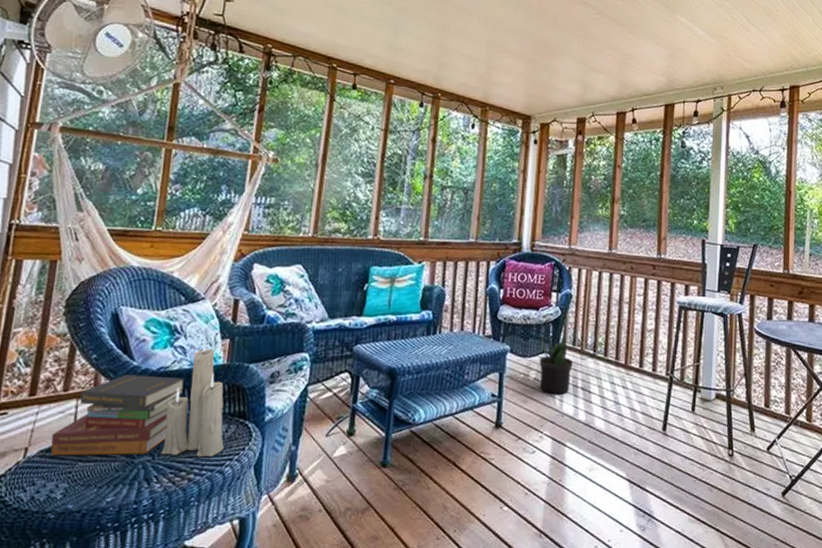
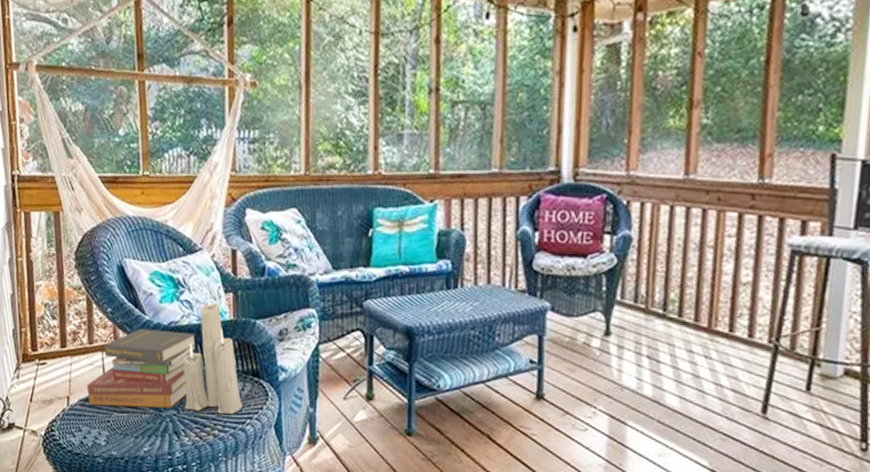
planter: present [539,334,573,394] -> none [589,289,635,363]

